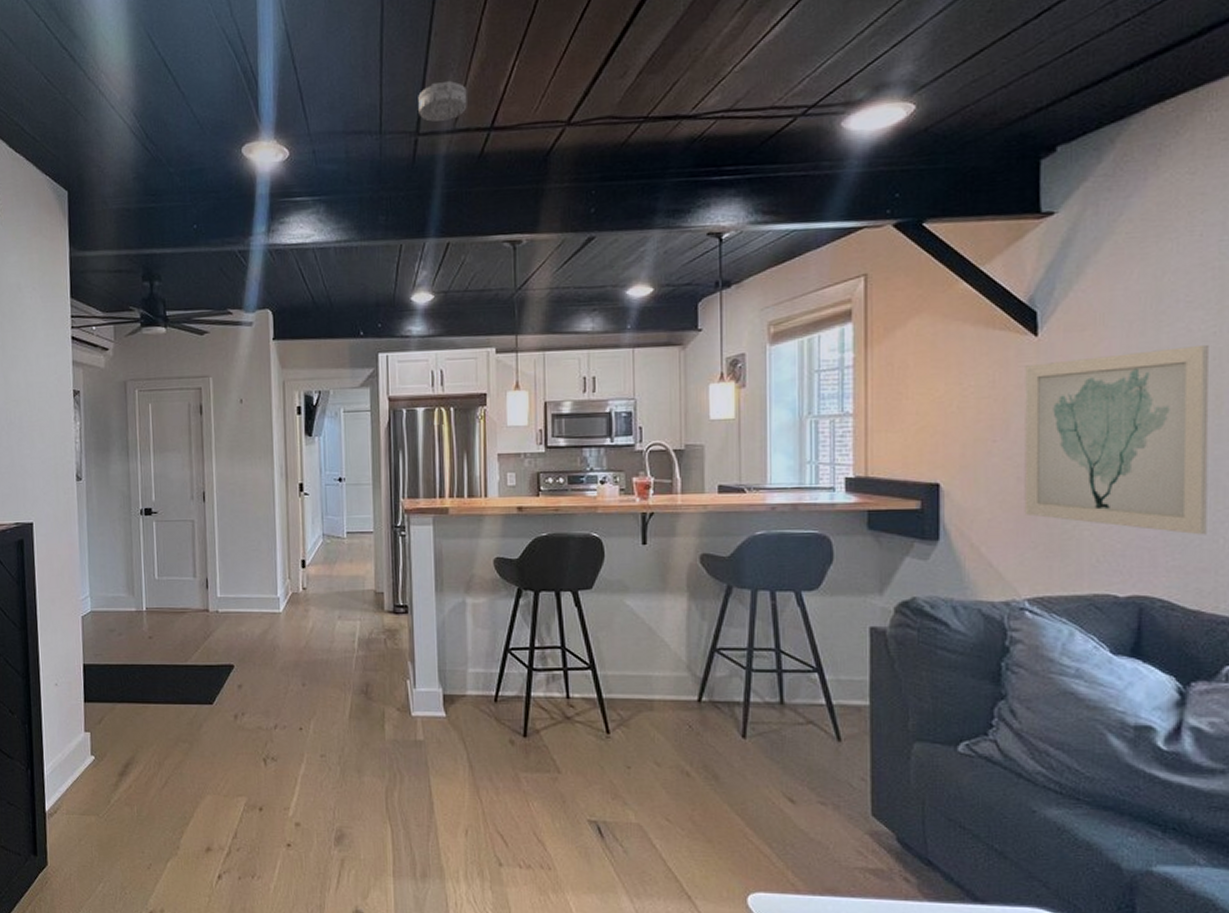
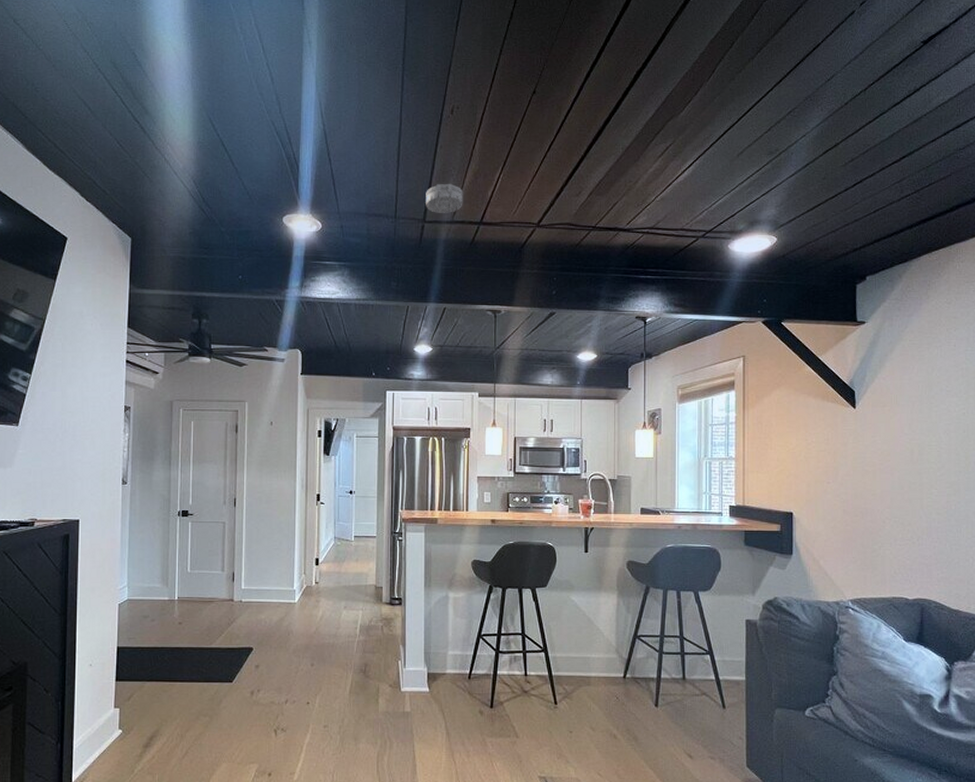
wall art: present [1024,344,1210,535] -> none [848,421,962,556]

